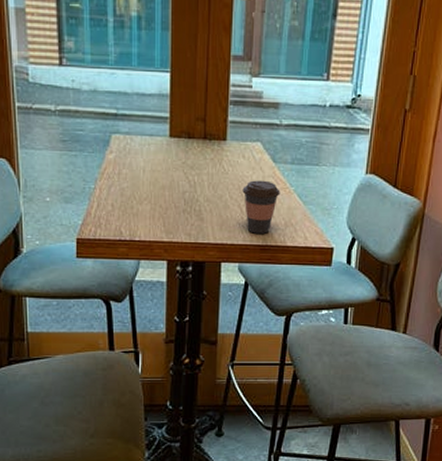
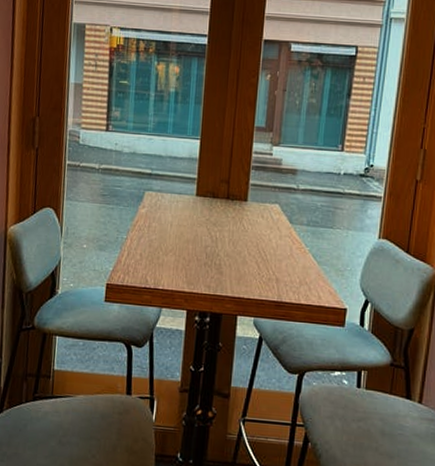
coffee cup: present [242,180,280,234] -> none [260,239,296,291]

